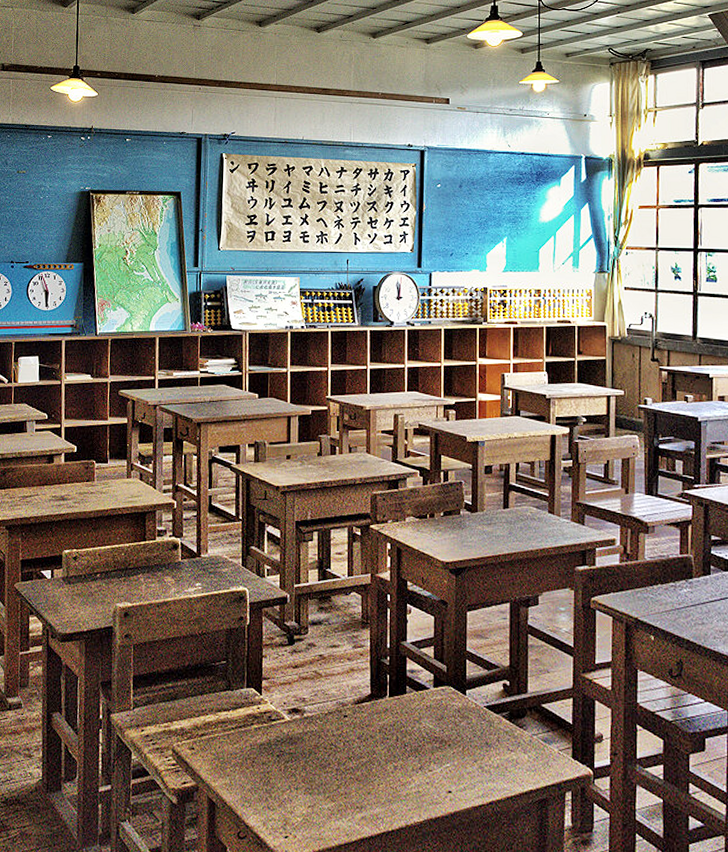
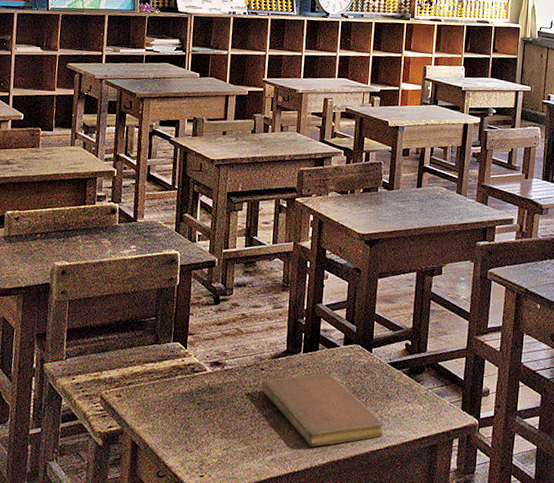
notebook: none [346,719,485,802] -> present [261,373,384,447]

